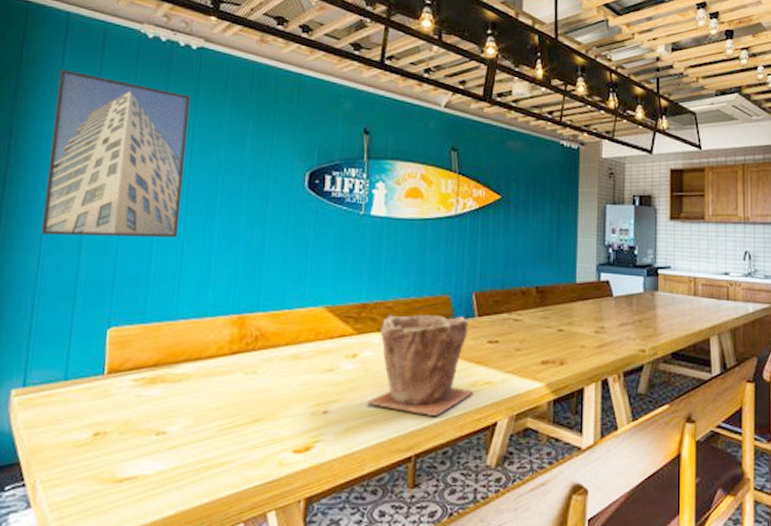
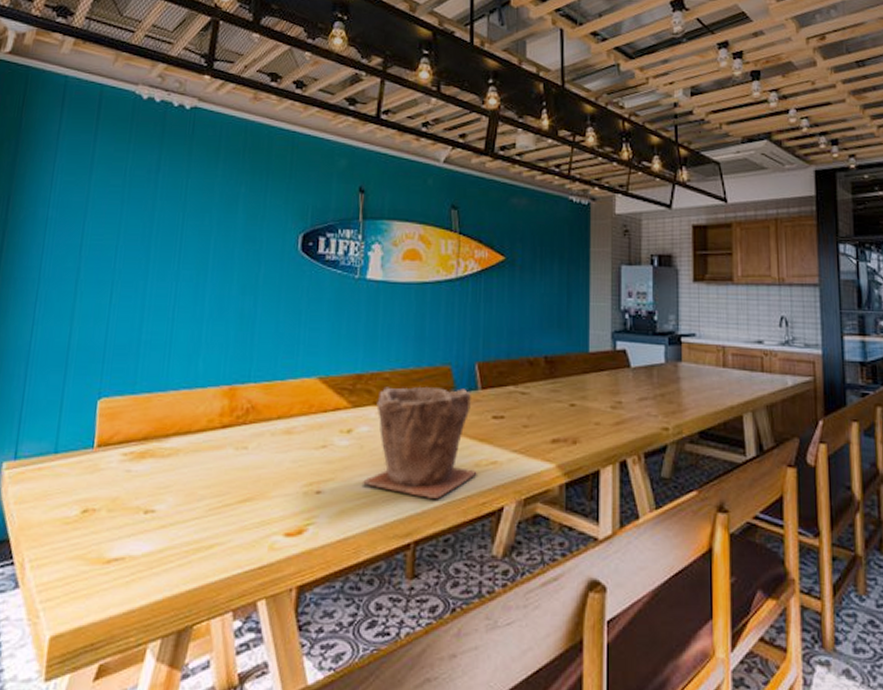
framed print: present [41,69,191,238] -> none [35,133,184,305]

